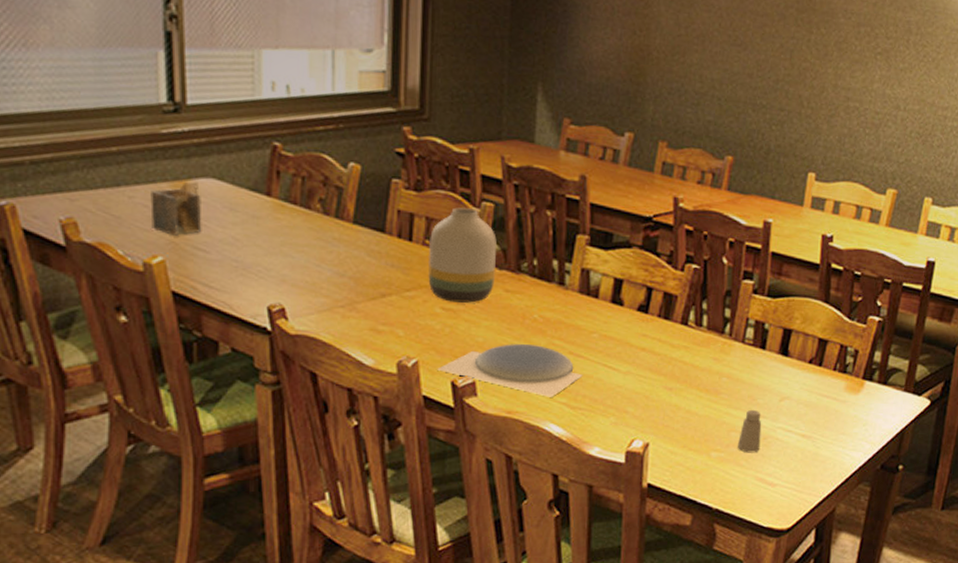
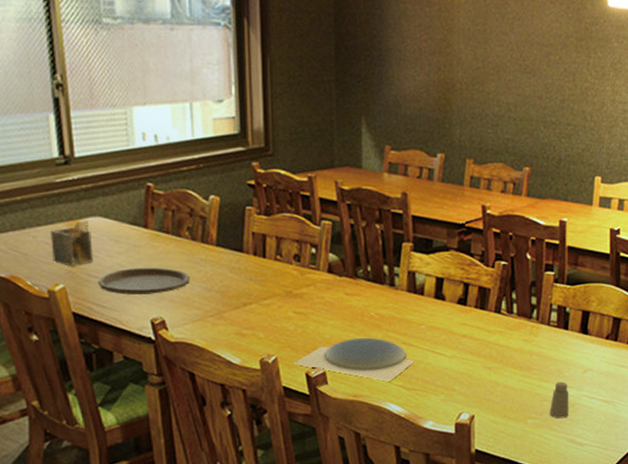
plate: none [205,242,319,276] -> present [97,267,190,294]
vase: present [428,207,497,303] -> none [280,227,336,306]

